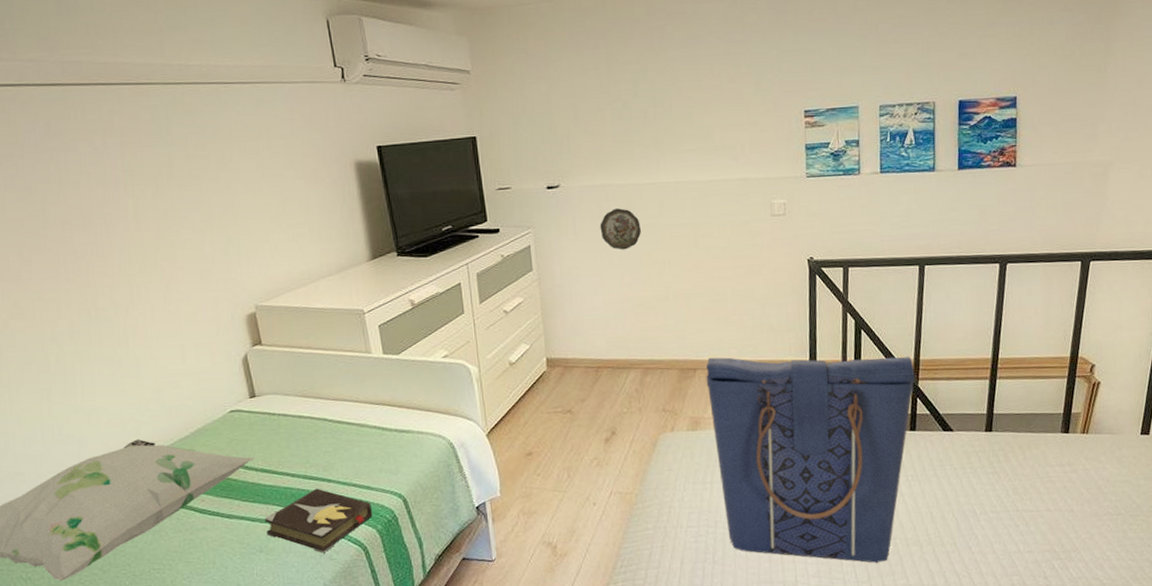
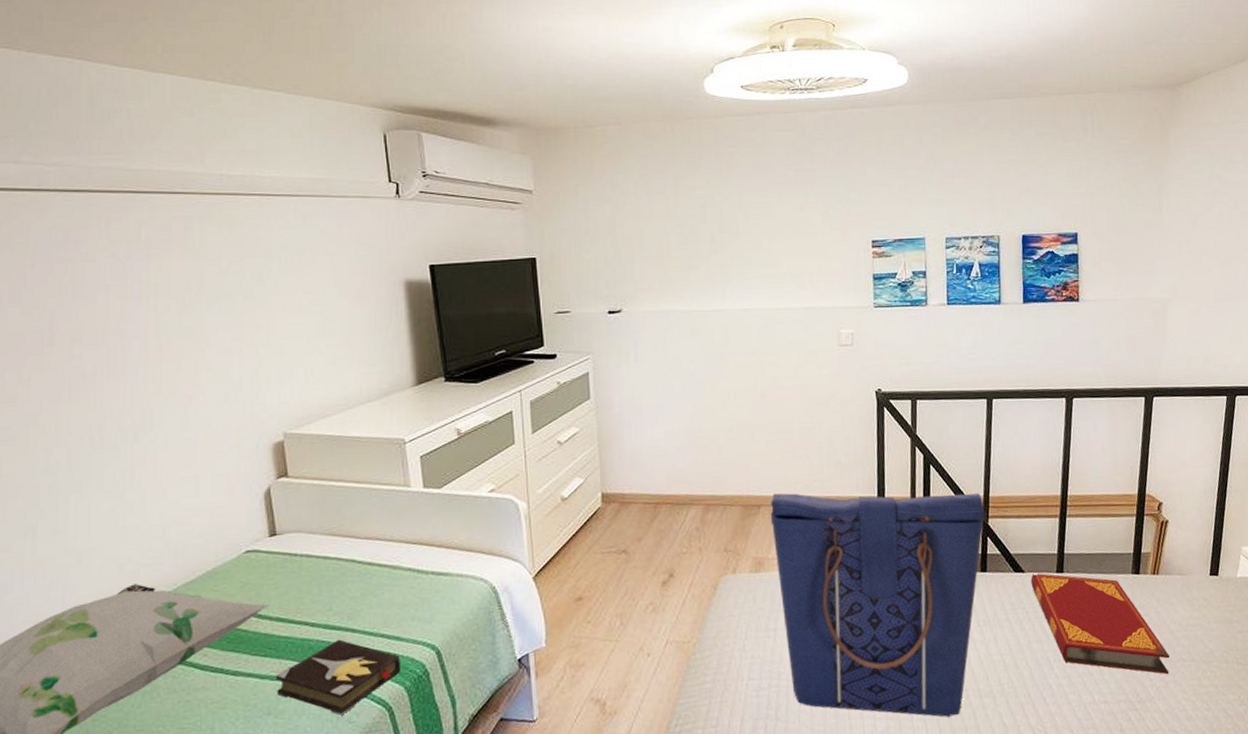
decorative plate: present [600,208,641,250] -> none [662,335,705,379]
hardback book: none [959,432,1096,527] -> present [1030,573,1170,674]

